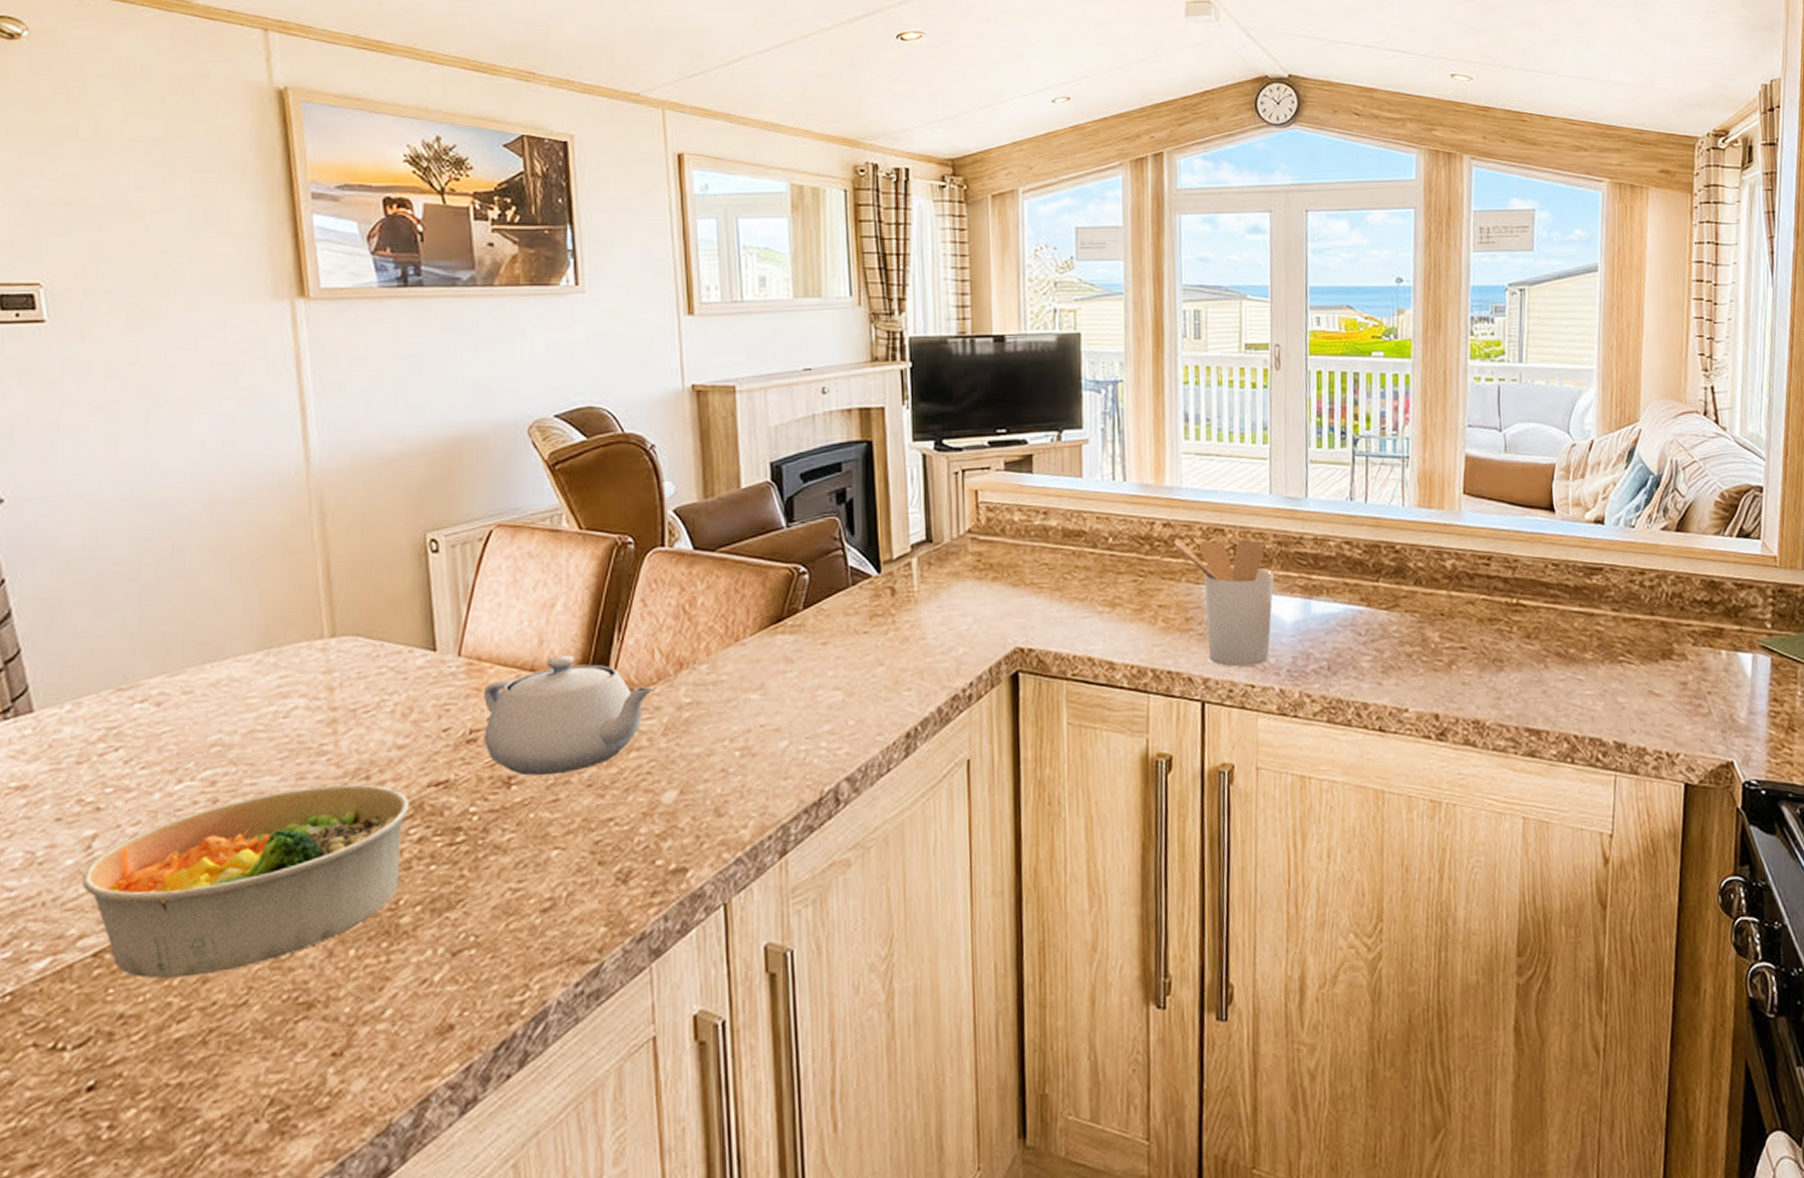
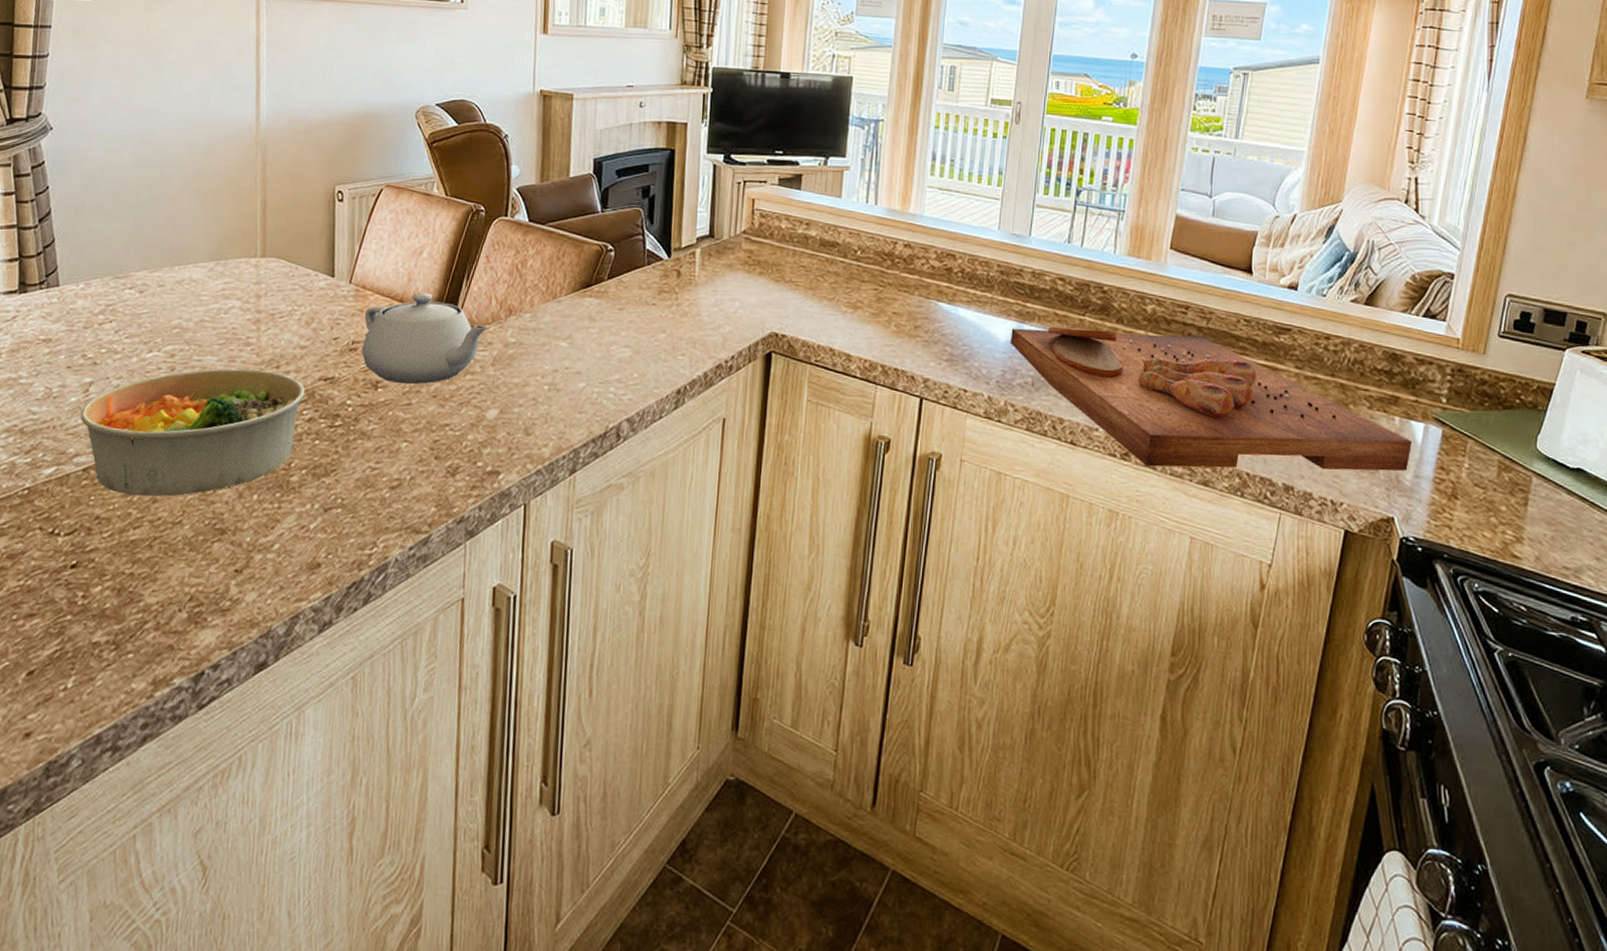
utensil holder: present [1173,538,1274,667] -> none [911,258,994,374]
cutting board: none [1297,589,1743,745] -> present [1011,326,1412,471]

